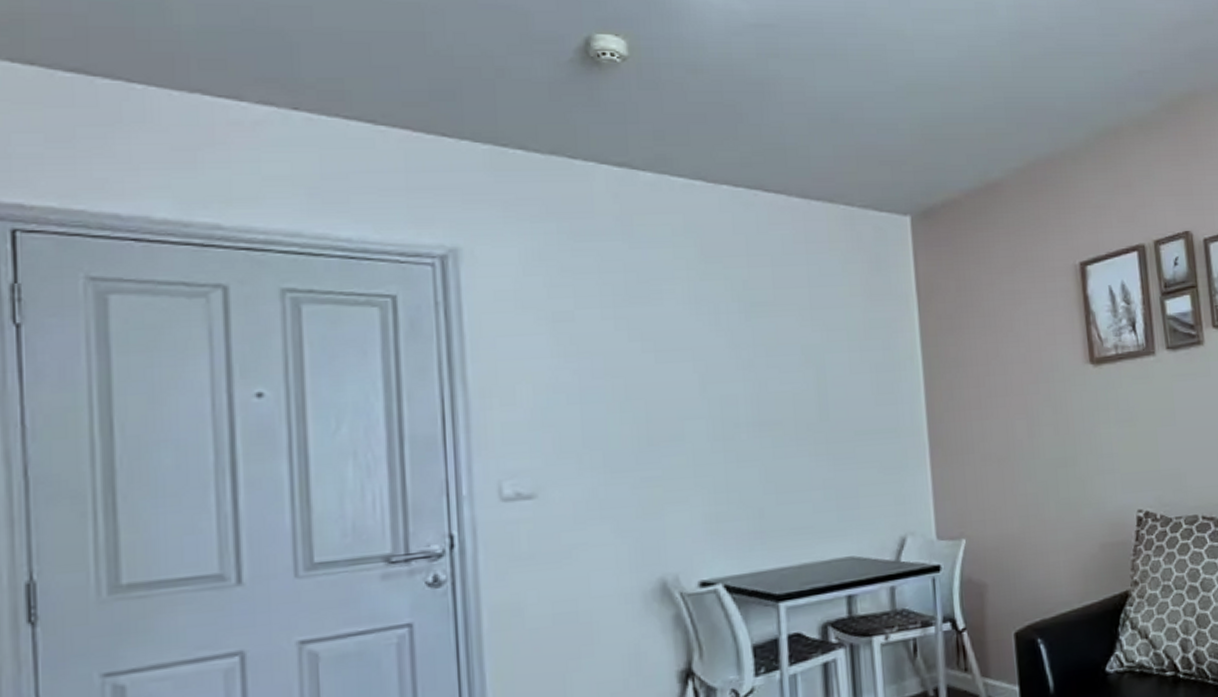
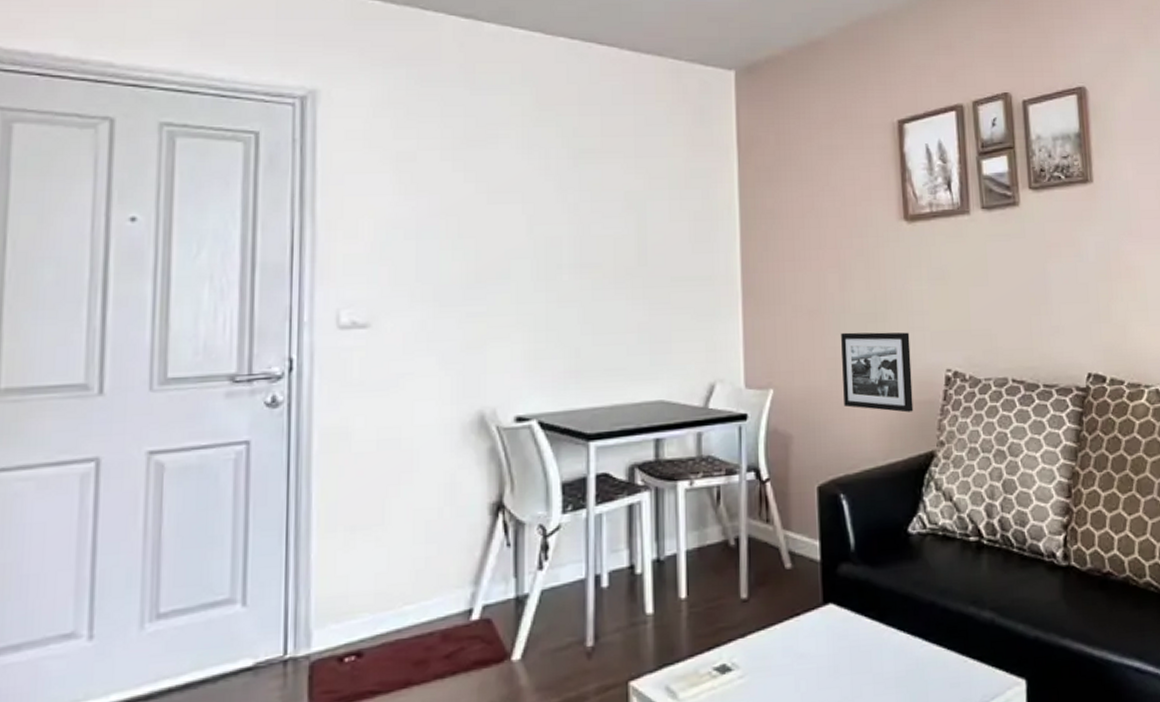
picture frame: none [1031,475,1107,555] -> present [841,332,914,413]

